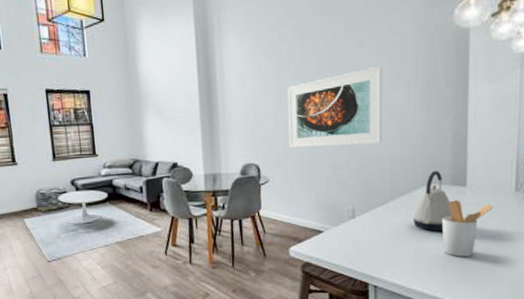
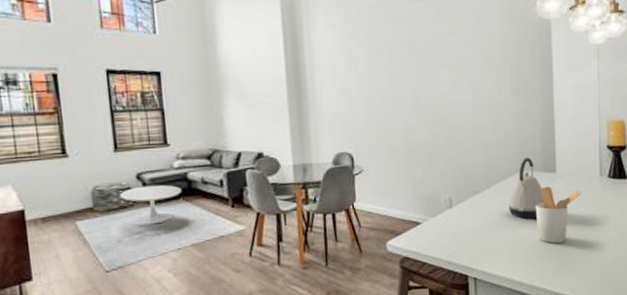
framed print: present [287,66,383,148] -> none [380,53,475,136]

